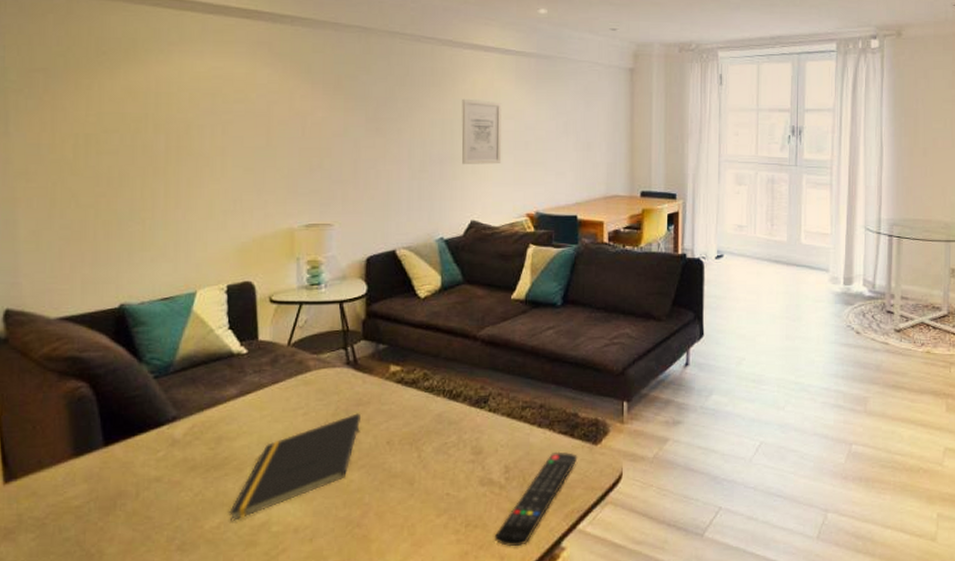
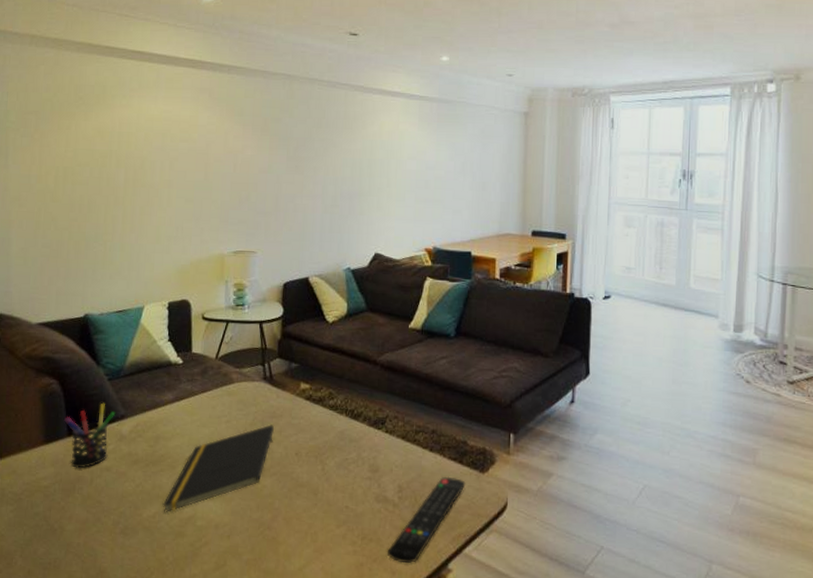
pen holder: none [99,404,165,482] -> present [64,402,116,468]
wall art: present [461,98,502,165] -> none [369,140,405,201]

